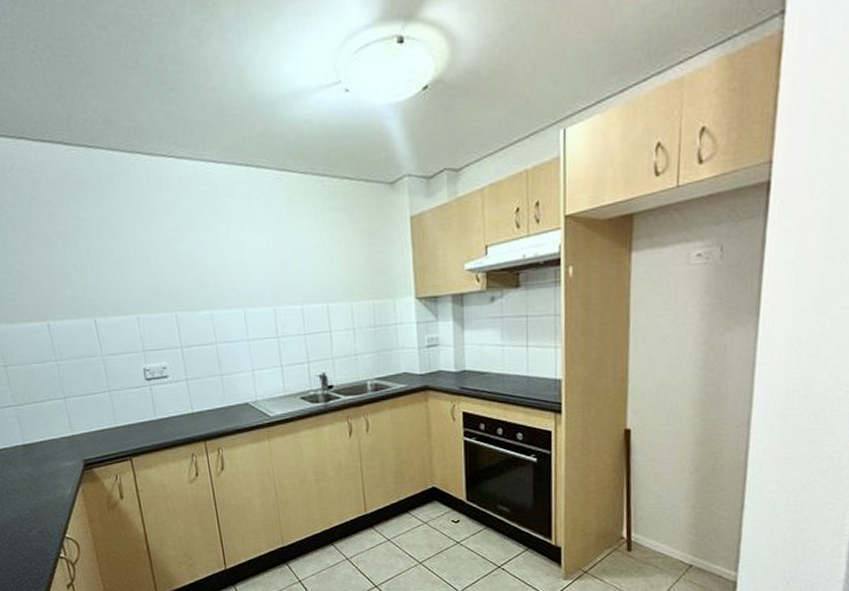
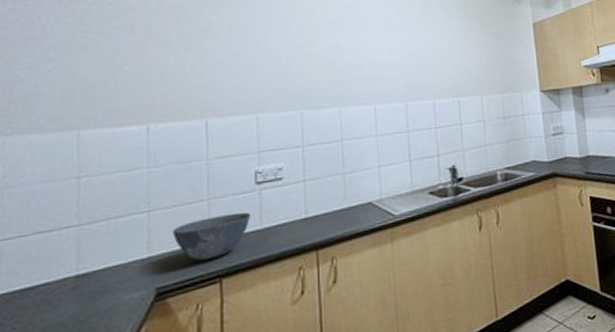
bowl: none [86,404,147,442] -> present [173,212,252,261]

